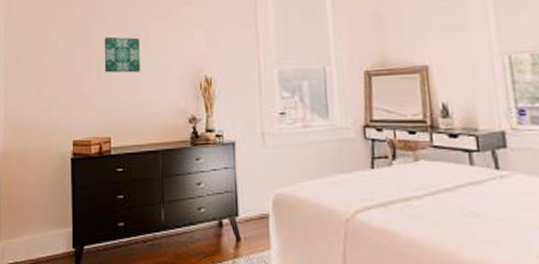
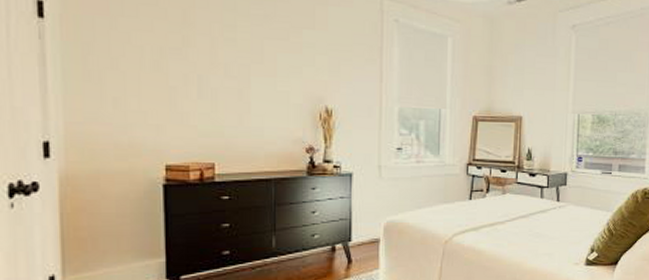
wall art: present [104,36,140,73] -> none [207,51,252,95]

